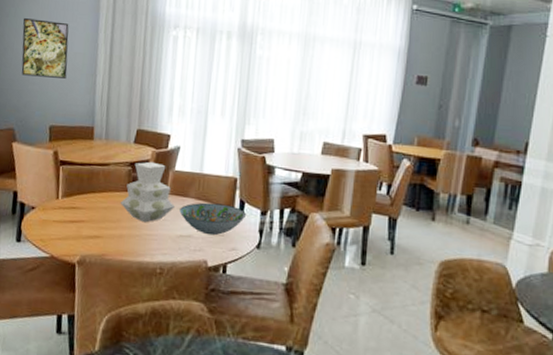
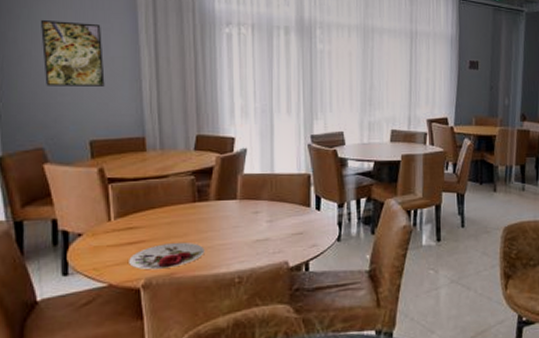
plate: none [69,226,133,250] -> present [129,242,205,270]
vase: present [119,161,176,223] -> none [185,167,249,233]
decorative bowl: present [179,202,247,236] -> none [253,202,324,235]

